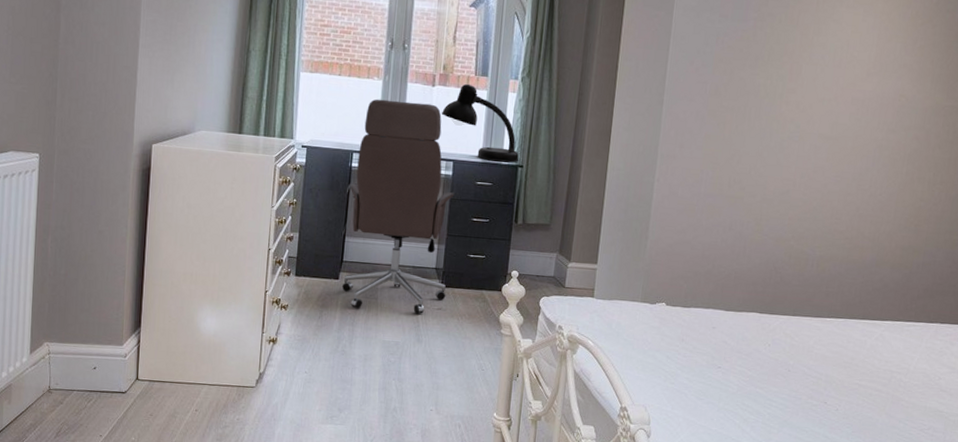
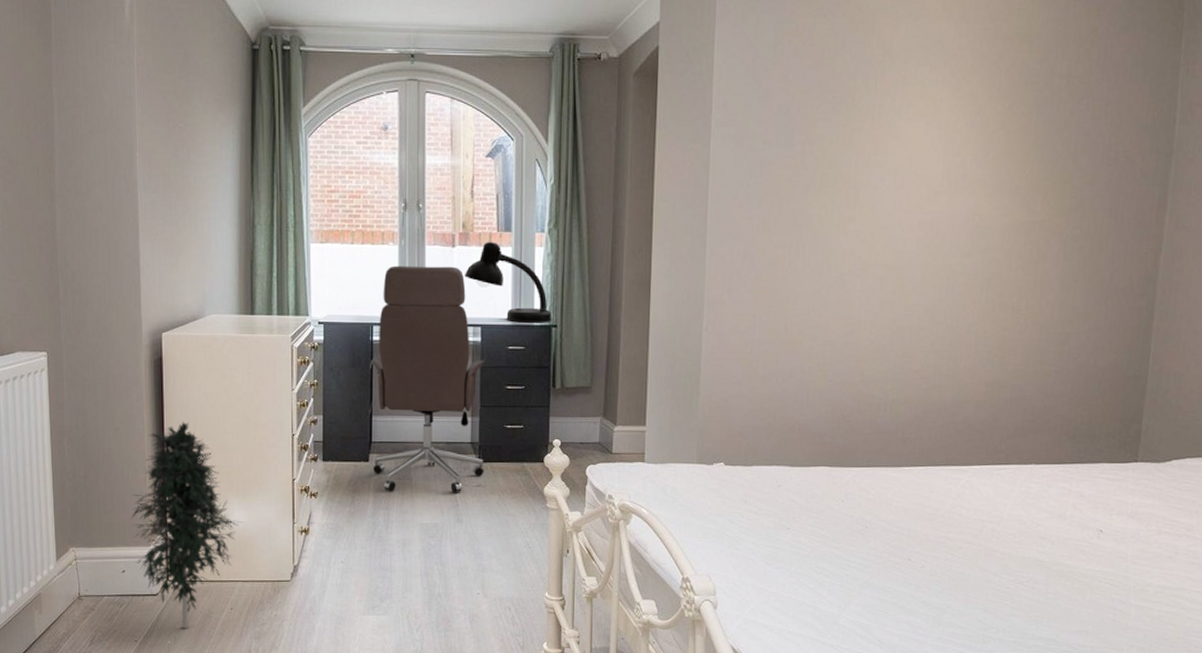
plant: none [107,229,214,427] -> present [131,421,242,629]

